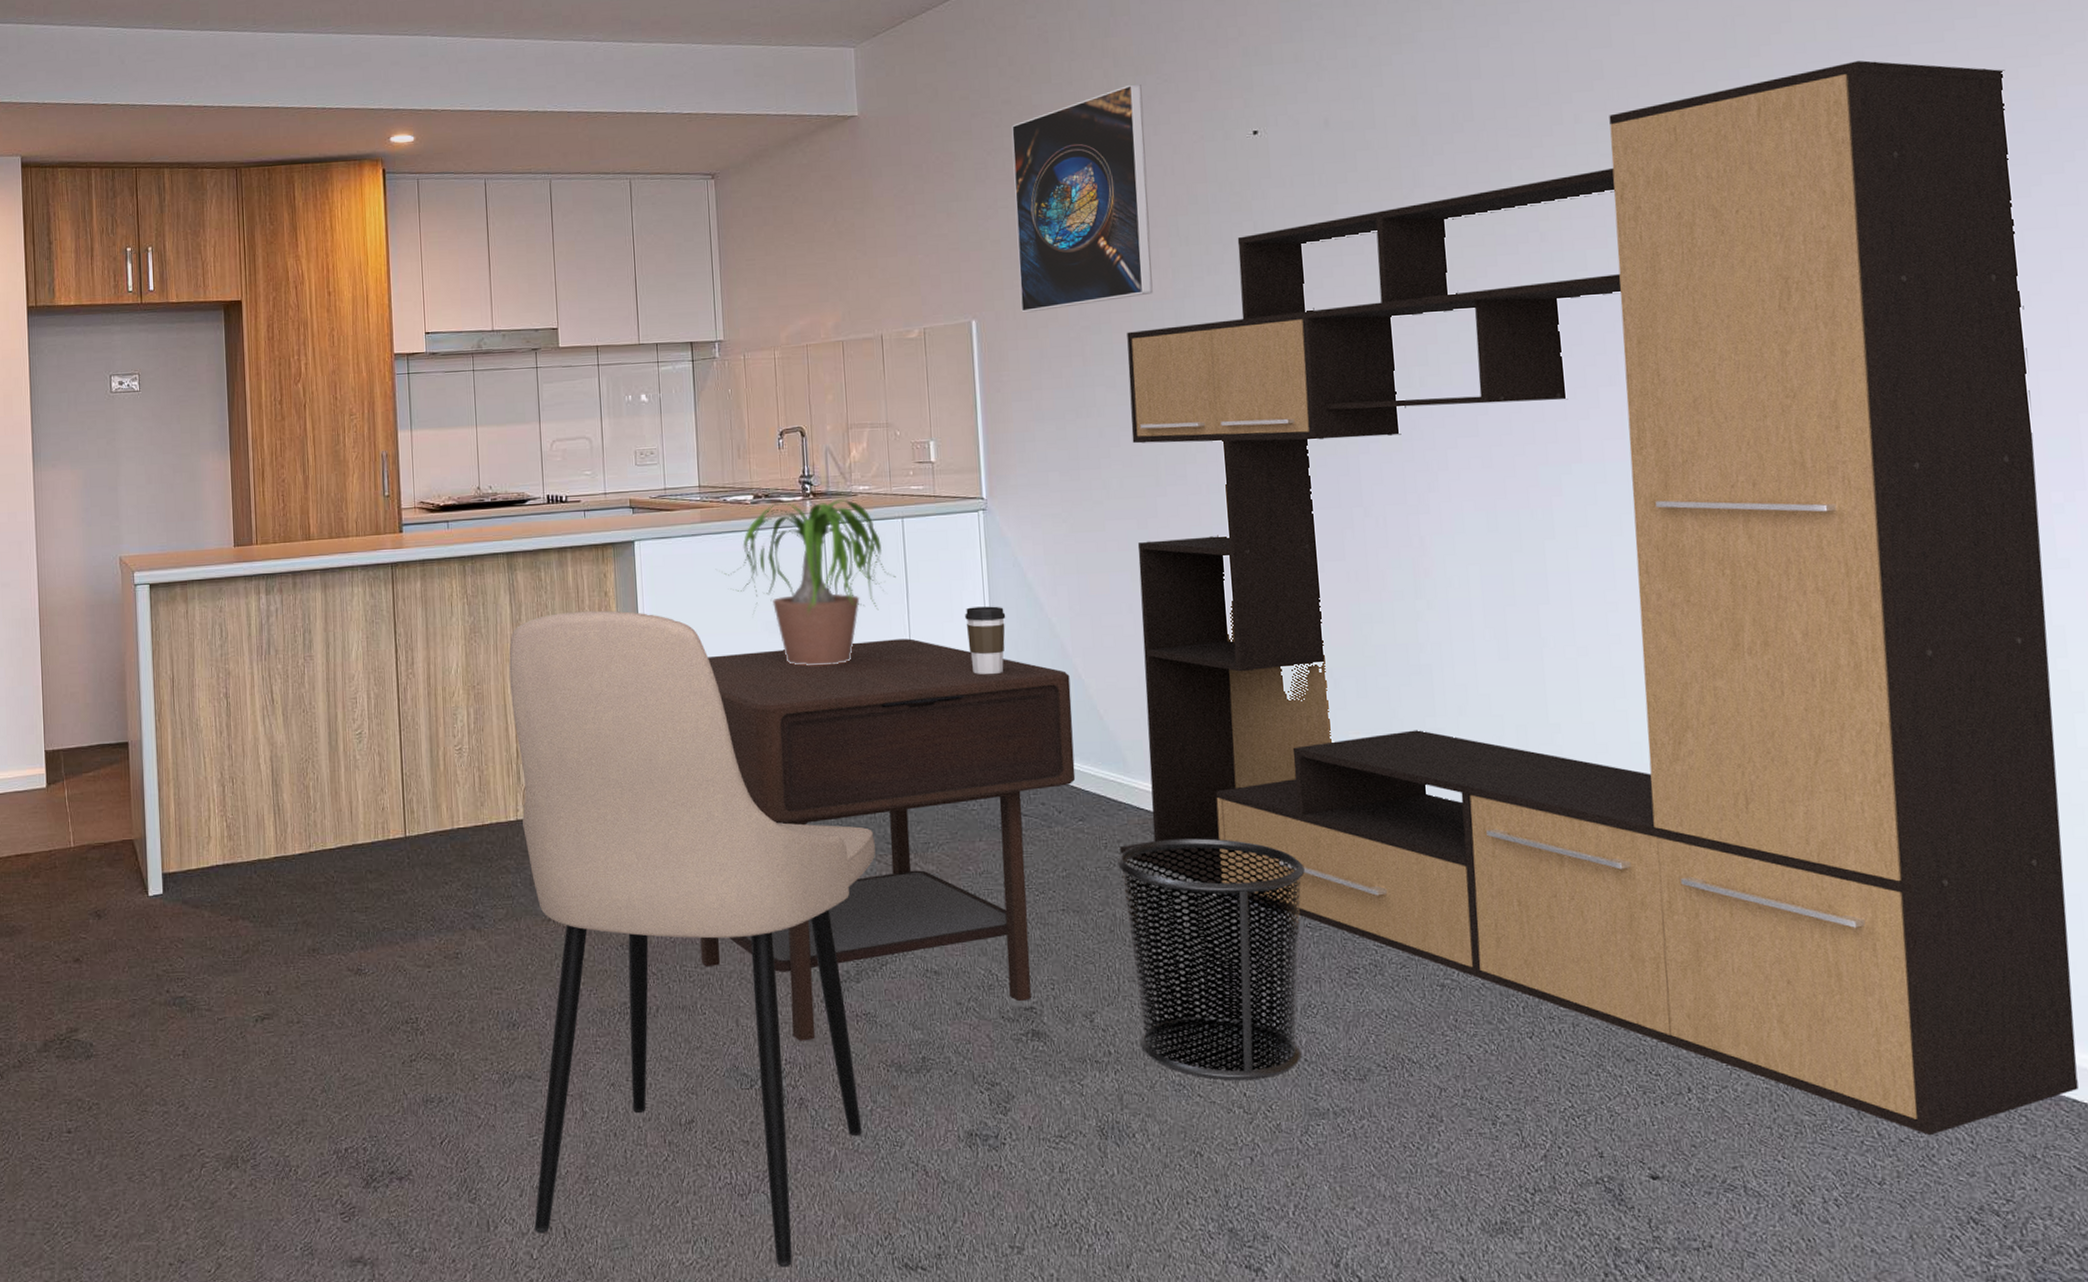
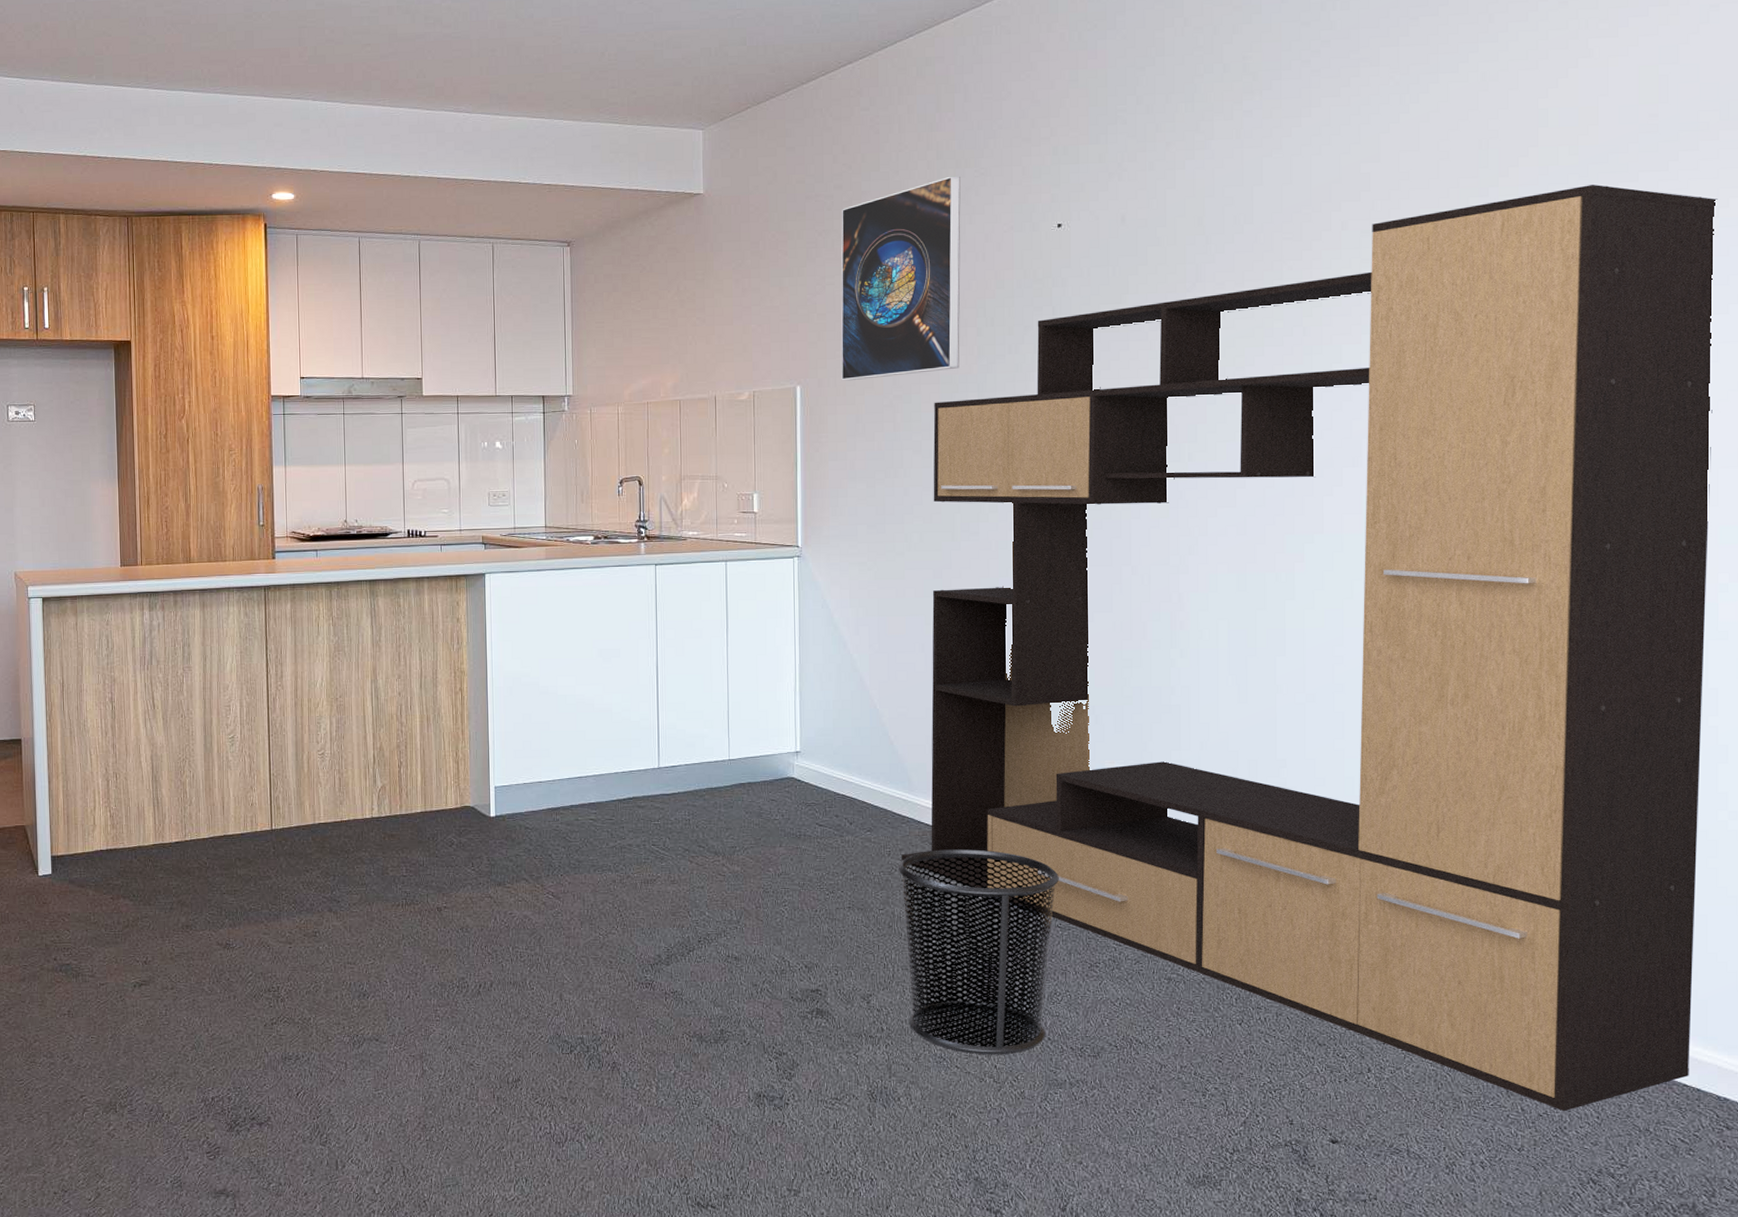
dining chair: present [509,610,876,1267] -> none [369,634,688,1204]
side table: present [700,638,1076,1041] -> none [531,668,867,1014]
potted plant: present [721,499,896,666] -> none [562,543,718,690]
coffee cup: present [965,606,1006,674] -> none [777,642,813,702]

